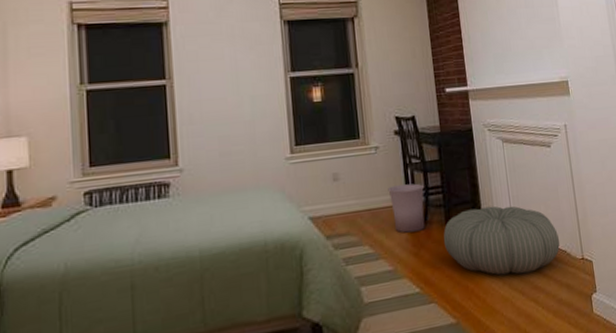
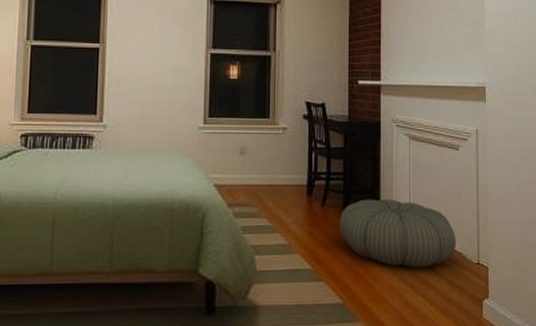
waste bin: present [388,183,425,233] -> none [291,167,326,212]

